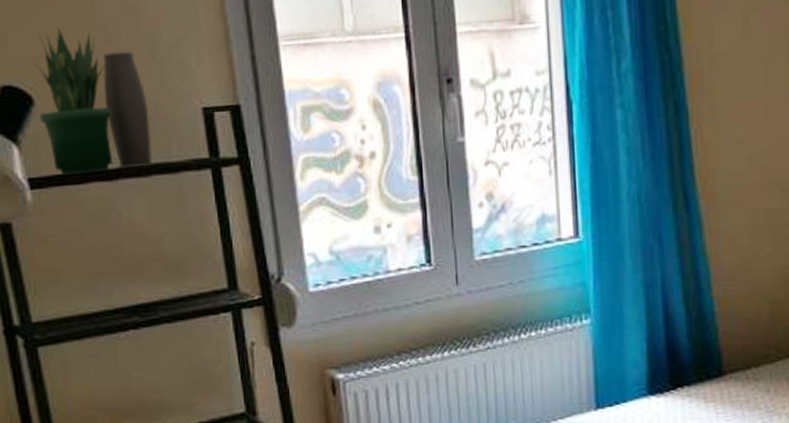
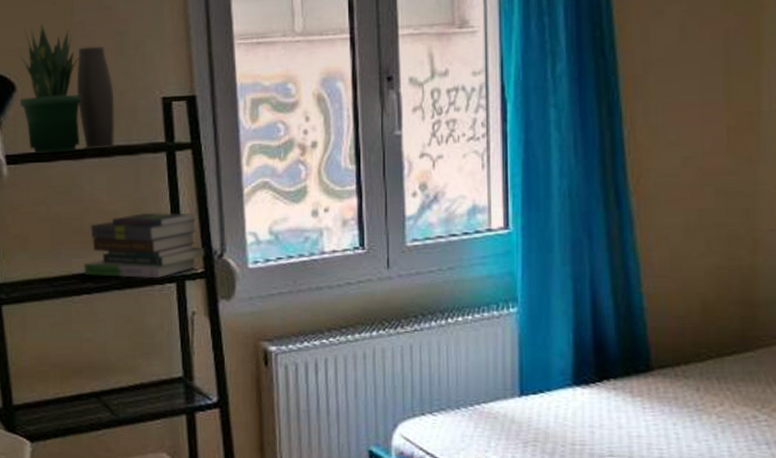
books: none [126,235,261,310] -> present [83,212,205,279]

